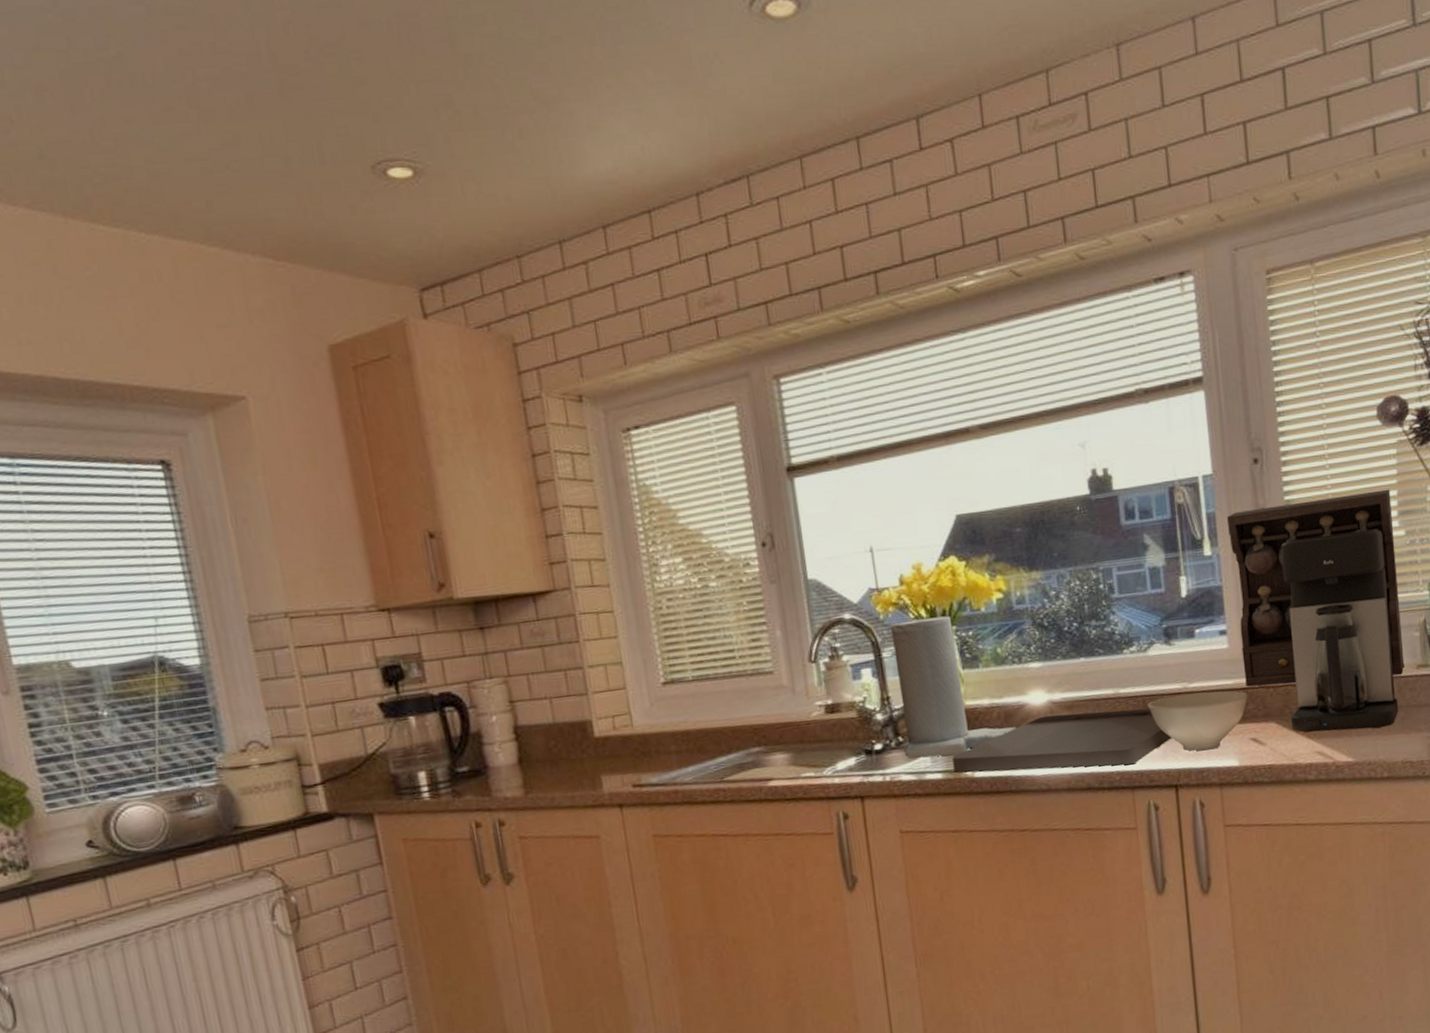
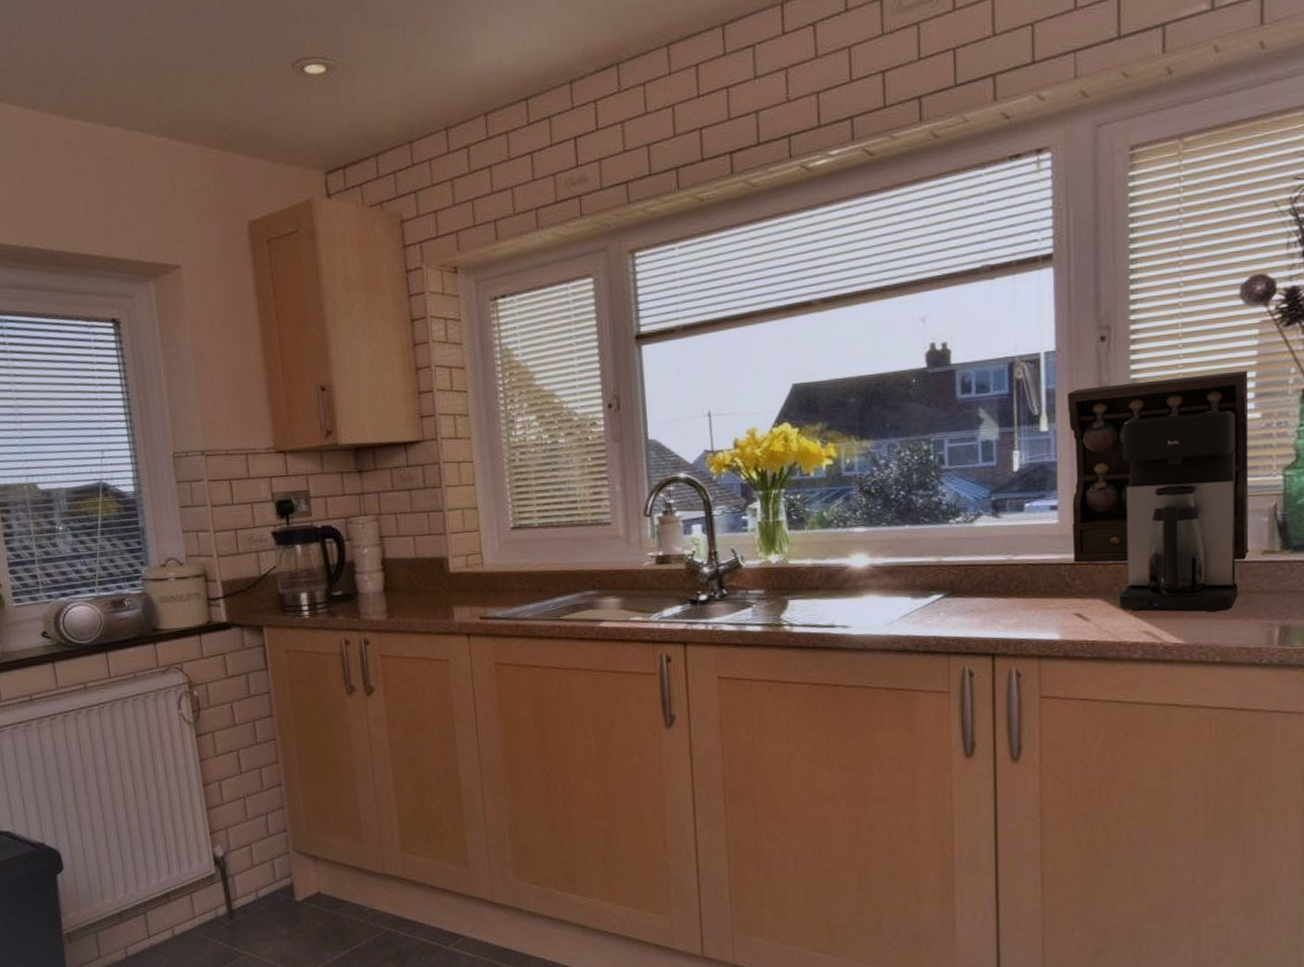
paper towel: present [890,616,1017,758] -> none [722,479,837,610]
cutting board: present [952,708,1172,774] -> none [773,577,993,632]
bowl: present [1148,691,1248,751] -> none [970,565,1075,622]

